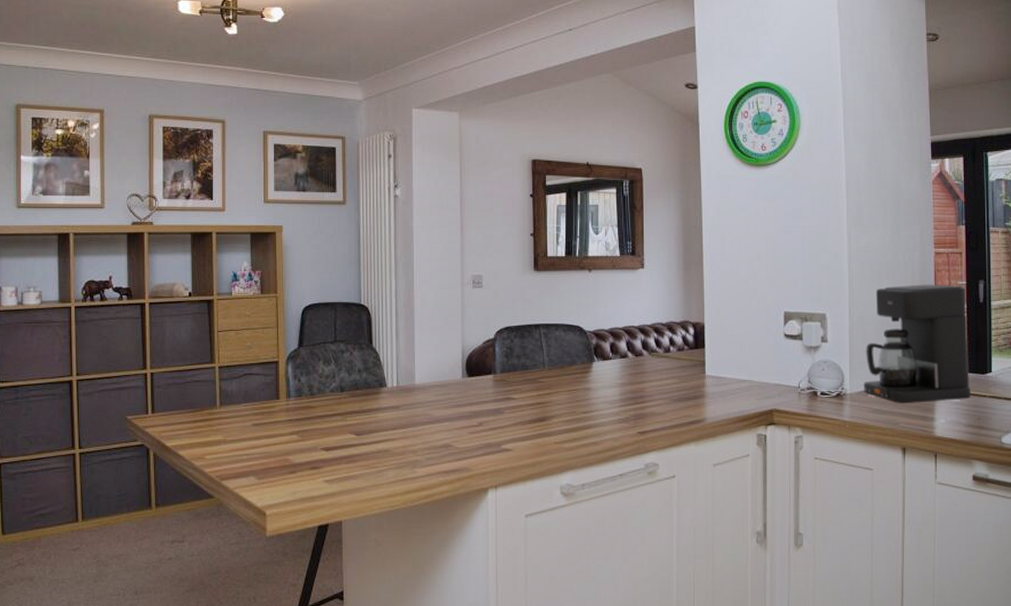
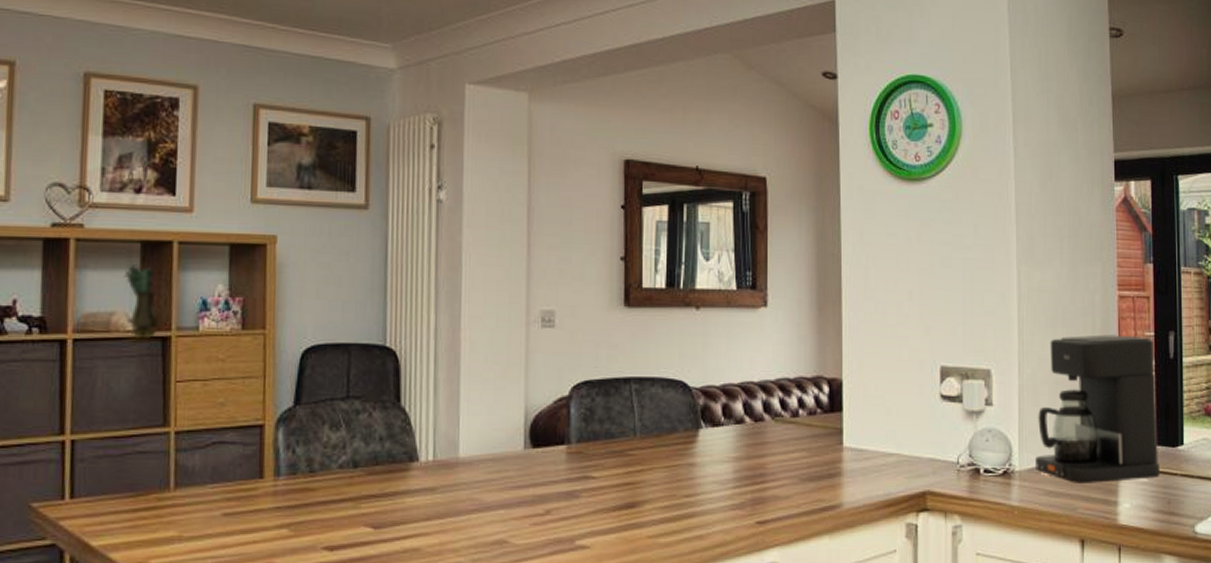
vase: none [180,248,206,301] -> present [123,263,160,338]

